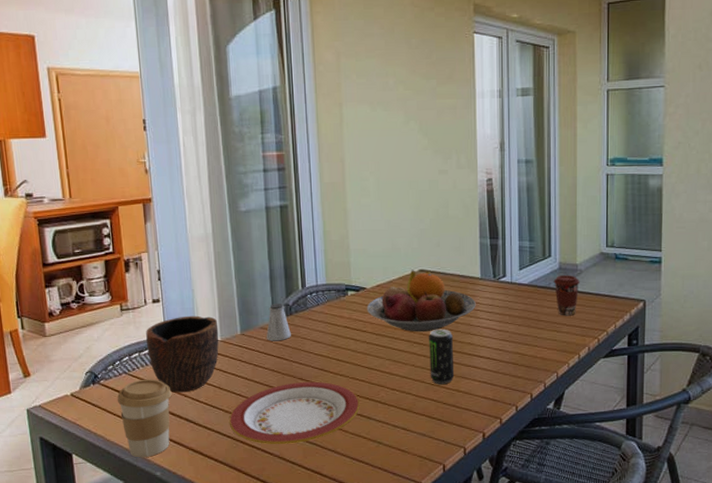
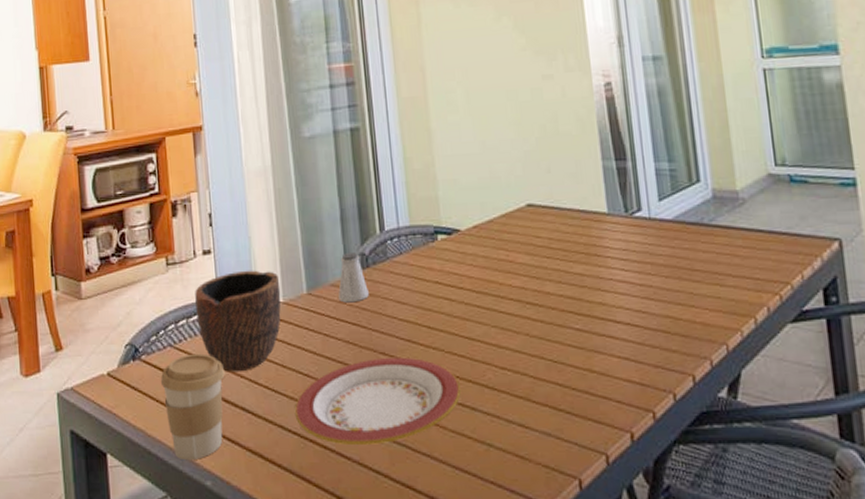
fruit bowl: present [366,270,476,332] -> none [462,205,605,289]
beverage can: present [429,329,455,384] -> none [545,283,584,361]
coffee cup: present [553,275,580,316] -> none [707,206,744,264]

